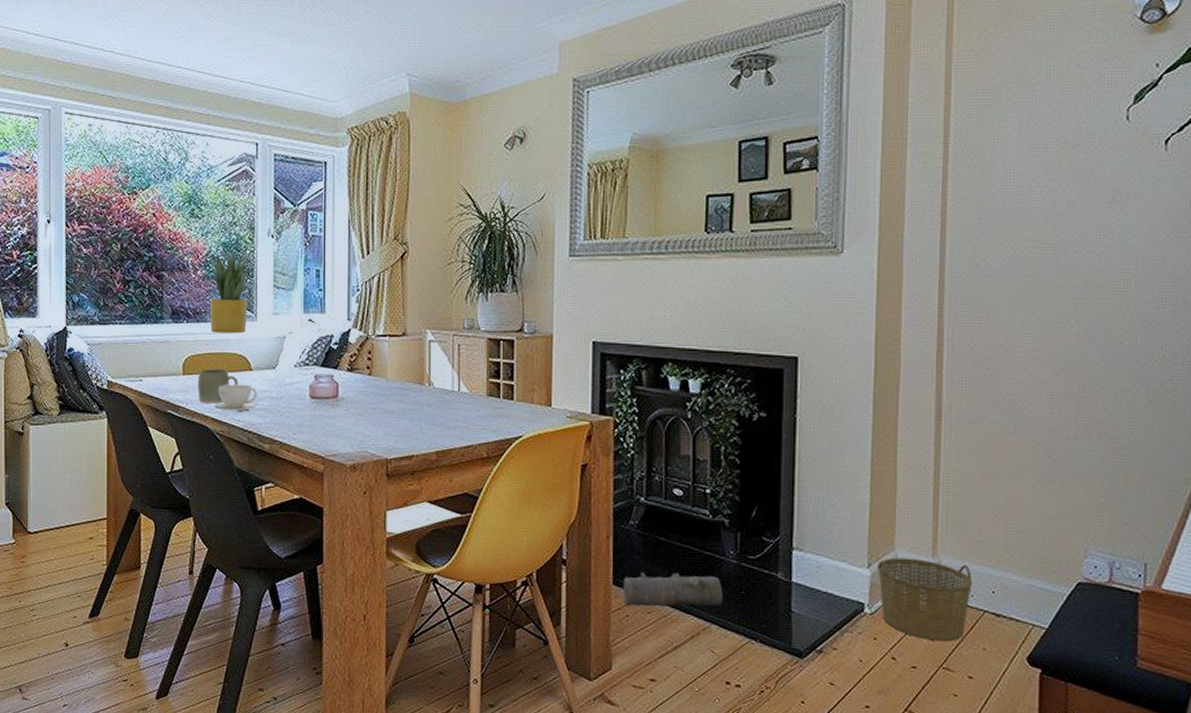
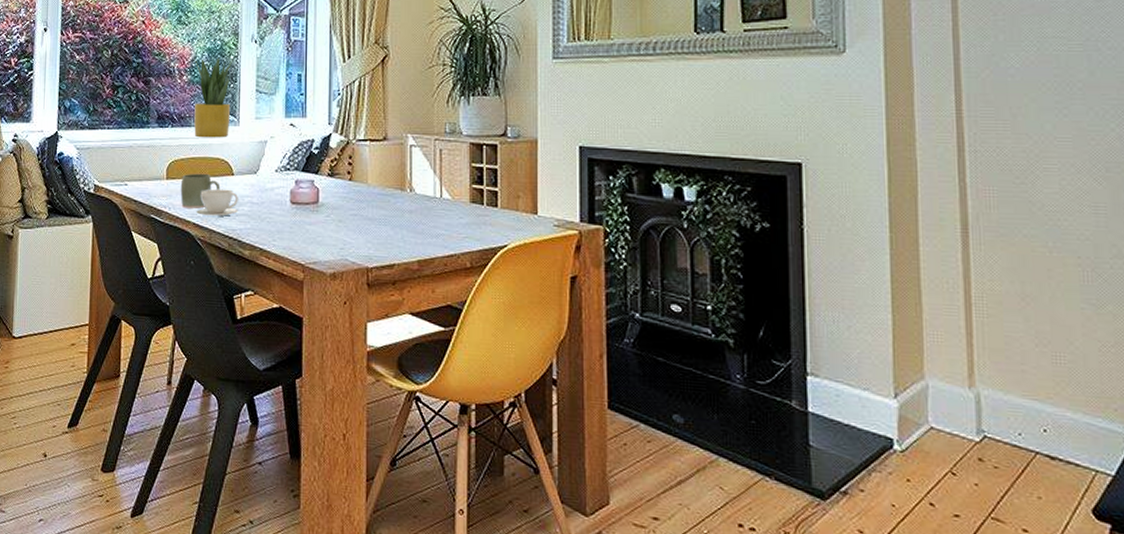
decorative log: present [622,572,723,607] -> none [619,396,731,437]
basket: present [877,557,973,642] -> none [905,387,1019,487]

